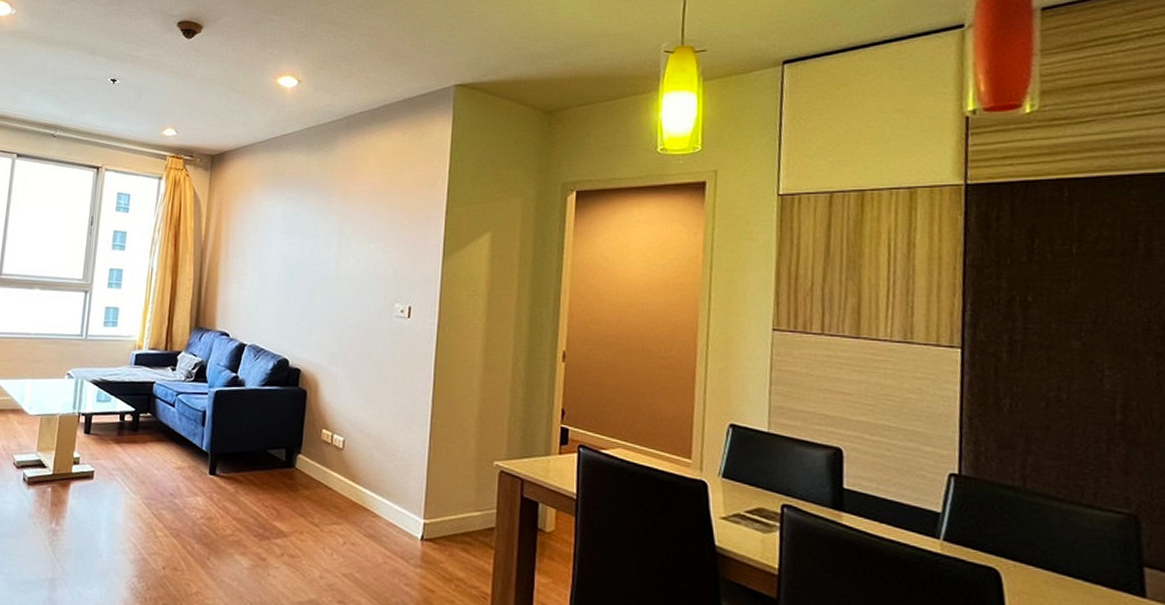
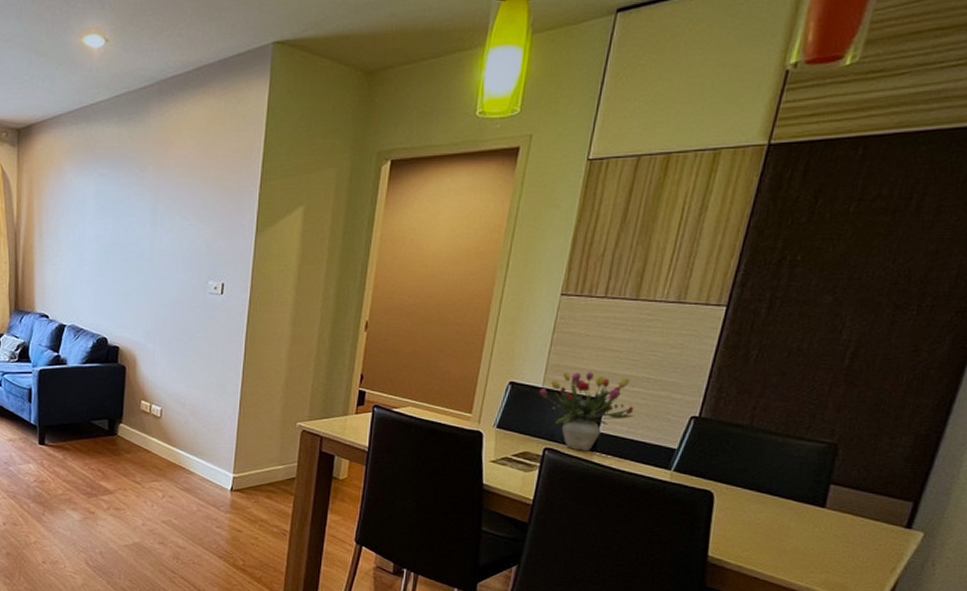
flower arrangement: none [765,414,881,511] -> present [538,371,635,451]

